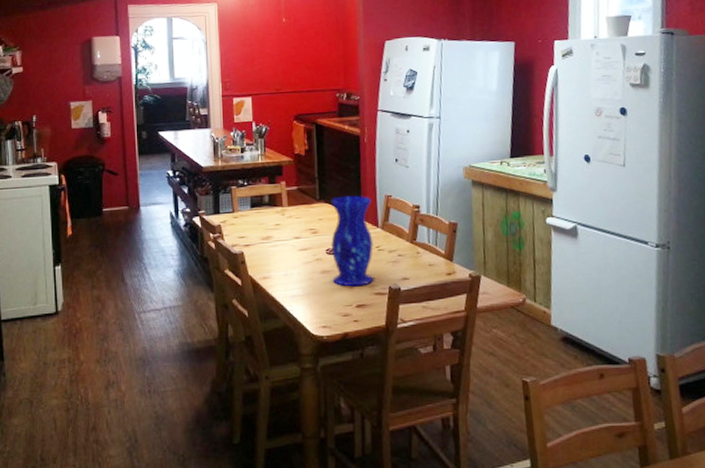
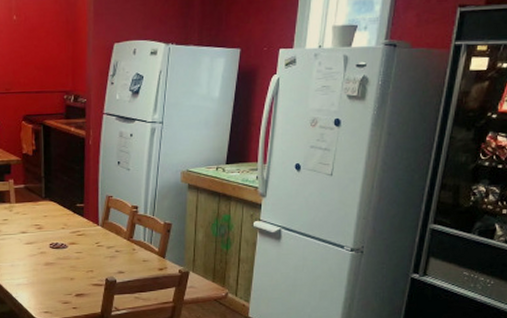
vase: present [331,195,374,287] -> none [54,194,93,278]

